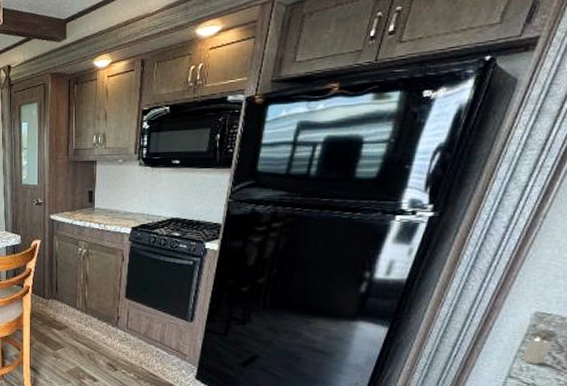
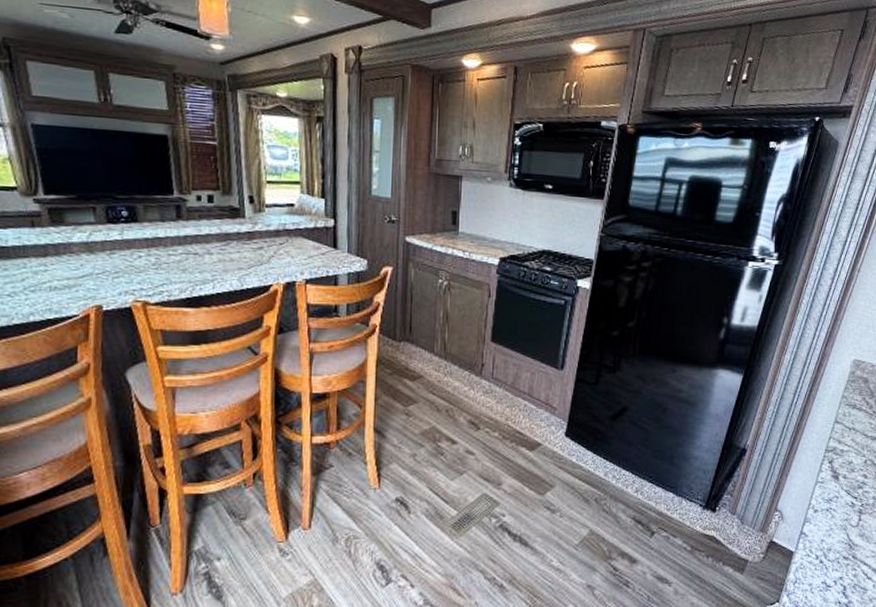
shaker: present [522,330,554,365] -> none [845,377,867,410]

